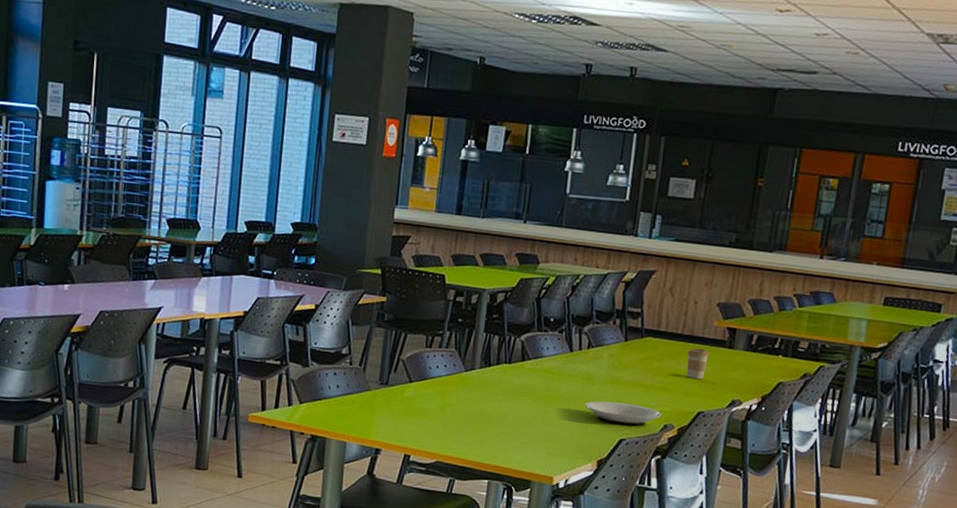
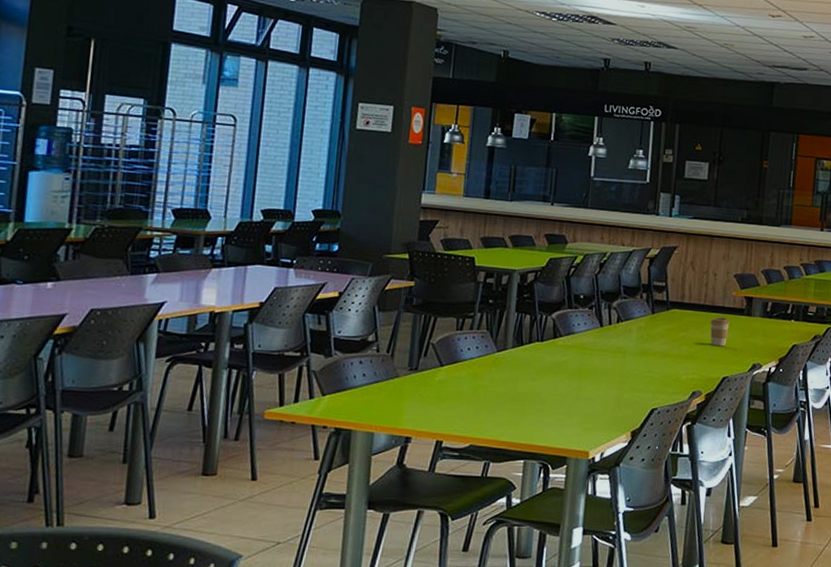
plate: present [585,401,662,427] -> none [617,372,690,396]

